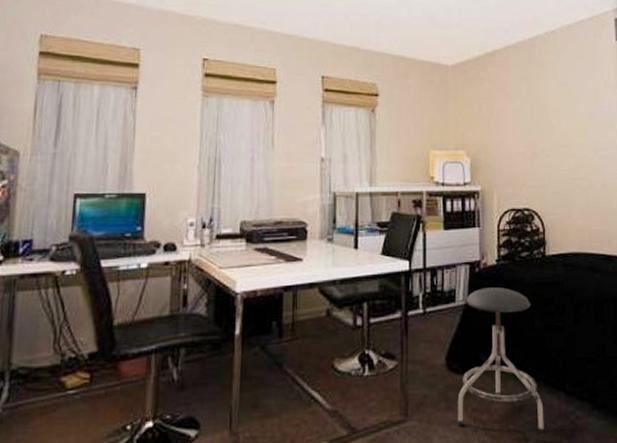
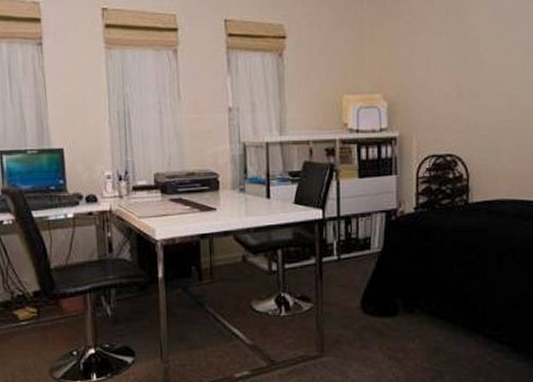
stool: present [457,287,544,432] -> none [372,235,460,371]

